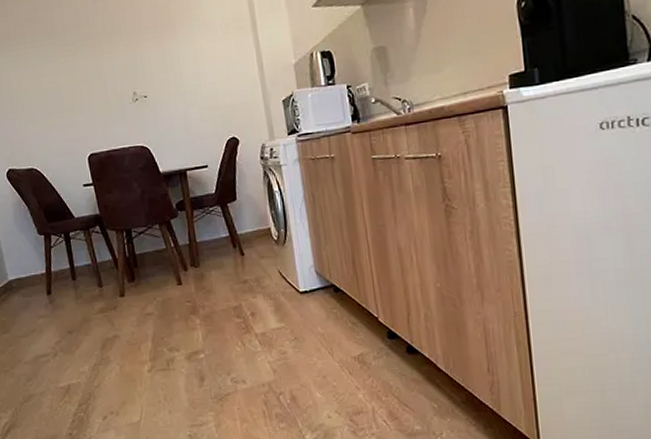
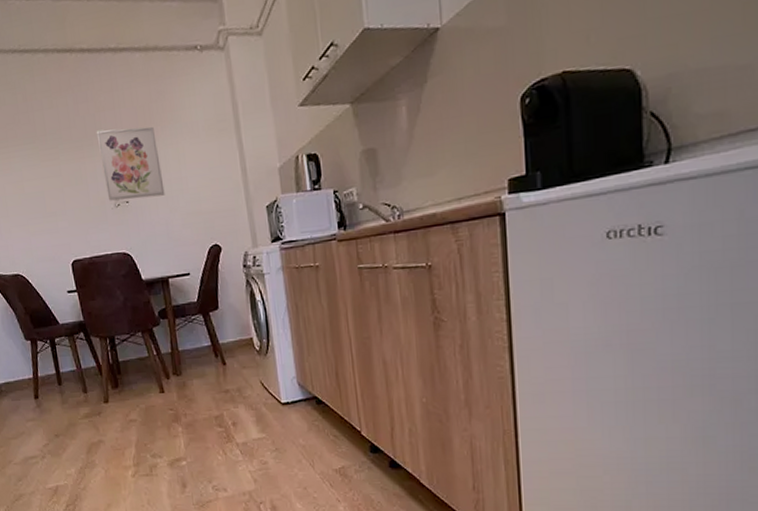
wall art: none [114,24,183,96] -> present [96,126,165,201]

